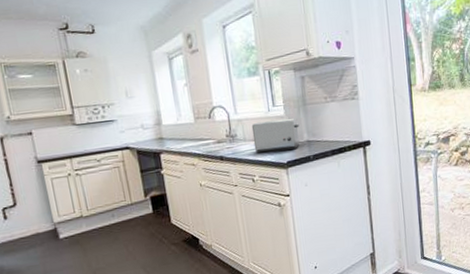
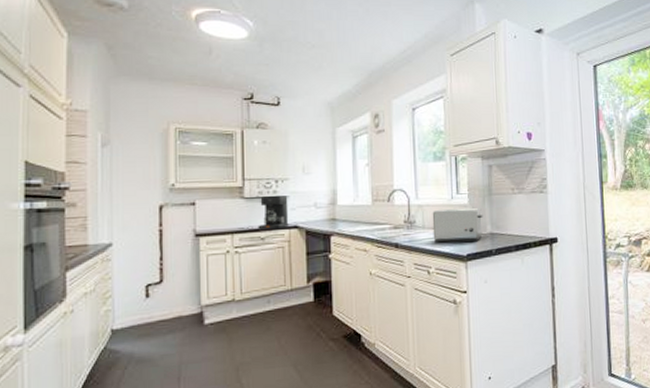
coffee maker: none [90,120,121,153] -> present [258,196,289,230]

